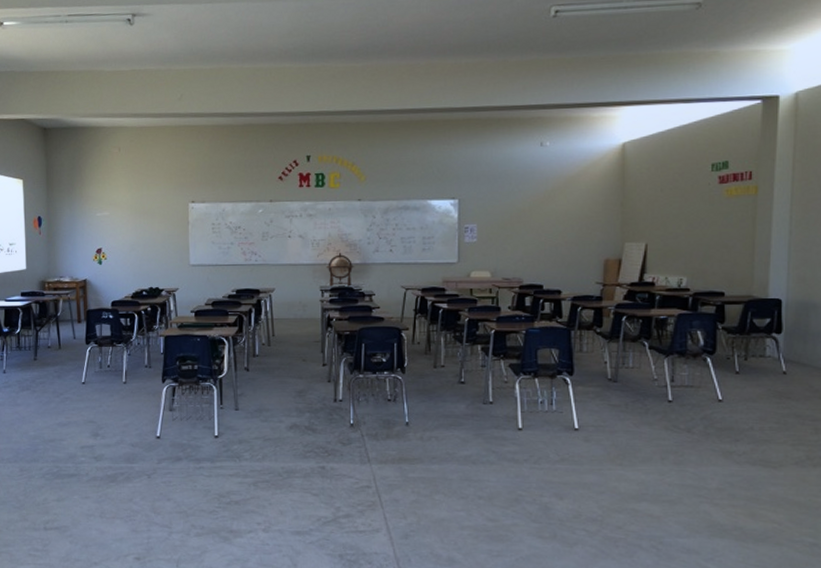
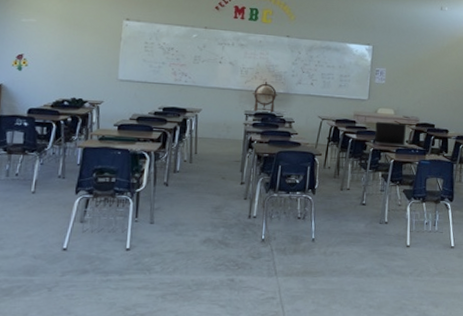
laptop computer: none [469,286,511,315] -> present [374,121,408,148]

